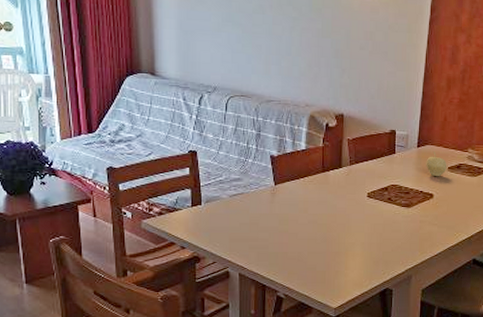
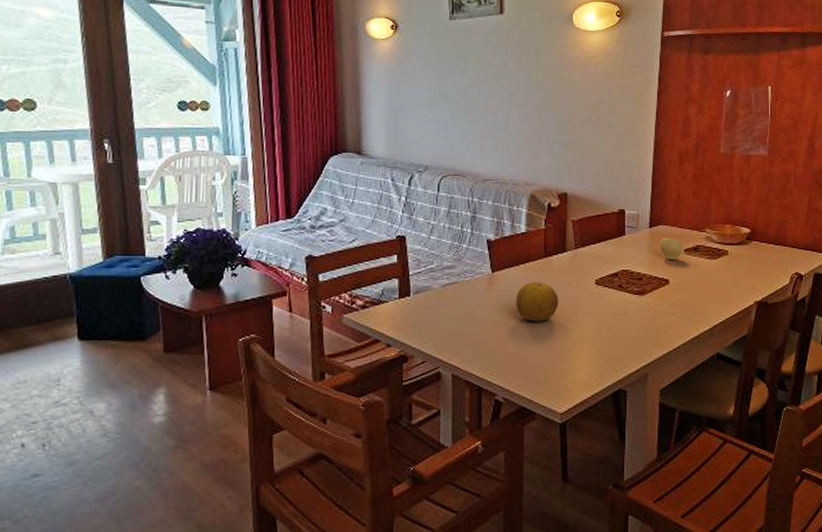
fruit: none [296,194,334,229] -> present [516,282,559,322]

